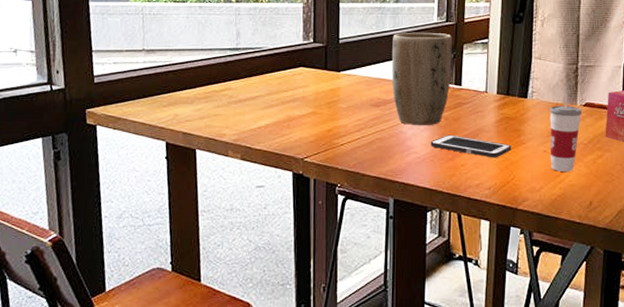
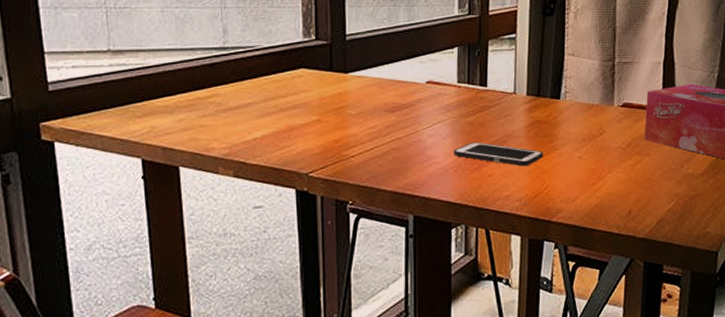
plant pot: present [391,32,453,126] -> none [407,26,477,133]
cup: present [550,86,583,172] -> none [584,85,620,179]

